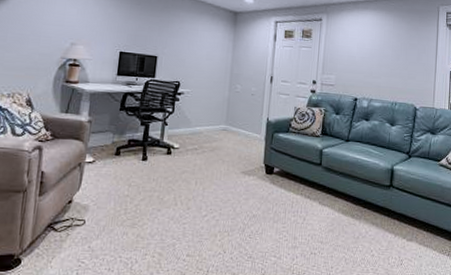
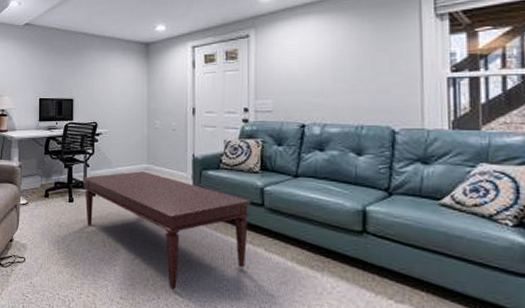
coffee table: none [159,131,313,243] -> present [82,171,252,290]

